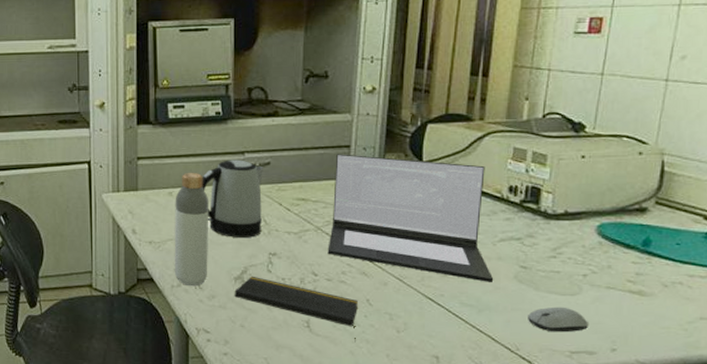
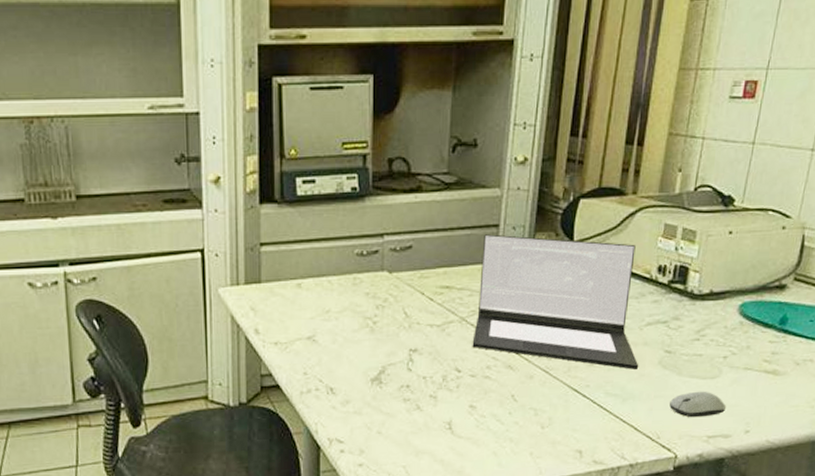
bottle: present [174,172,209,287] -> none [303,259,344,392]
kettle: present [202,159,263,238] -> none [335,243,404,334]
notepad: present [234,276,359,343] -> none [371,376,504,442]

